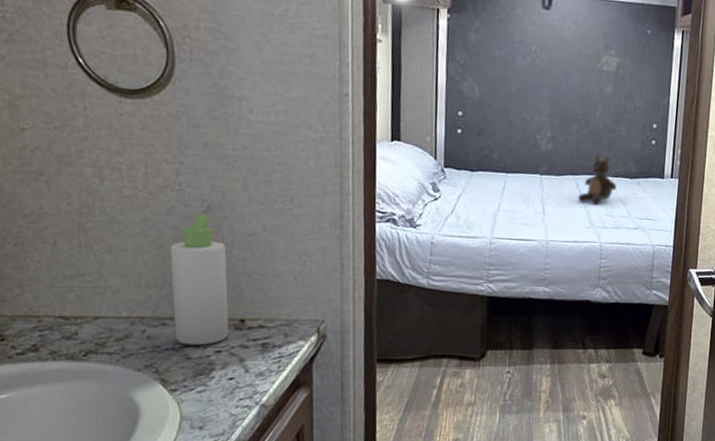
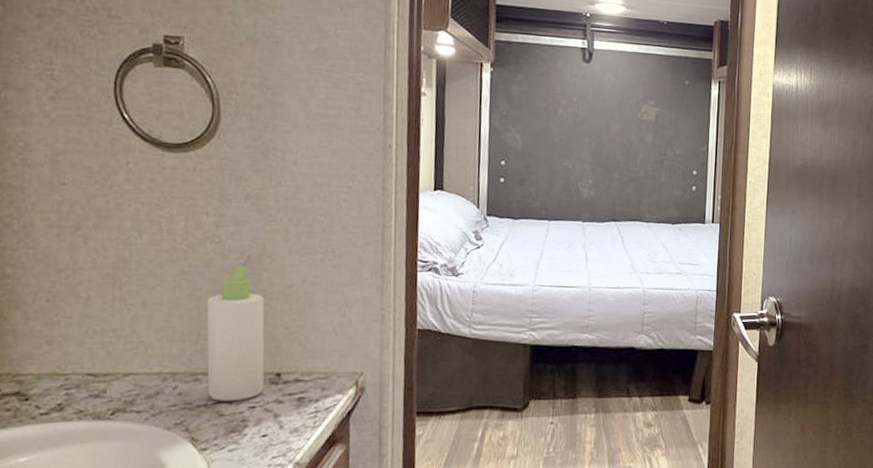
stuffed bear: present [577,155,617,206] -> none [620,201,659,252]

